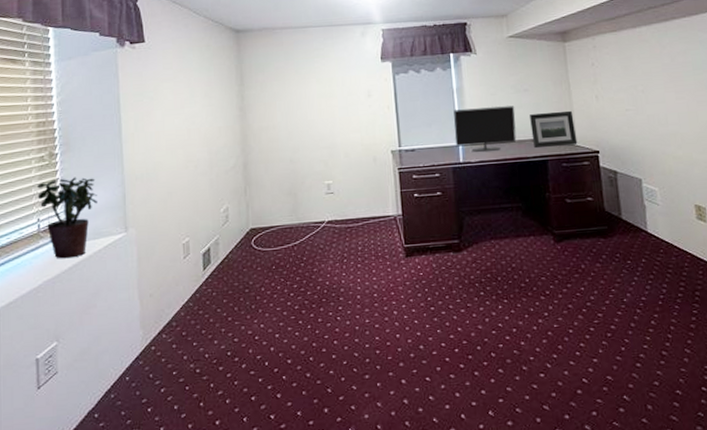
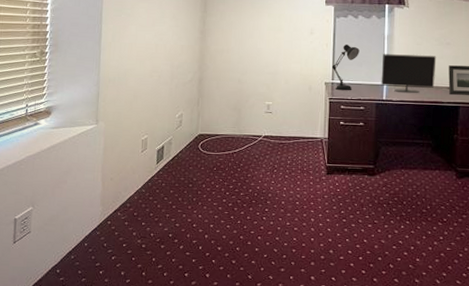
potted plant: present [37,177,97,259] -> none [28,73,76,140]
desk lamp: none [397,103,427,158] -> present [332,44,360,91]

